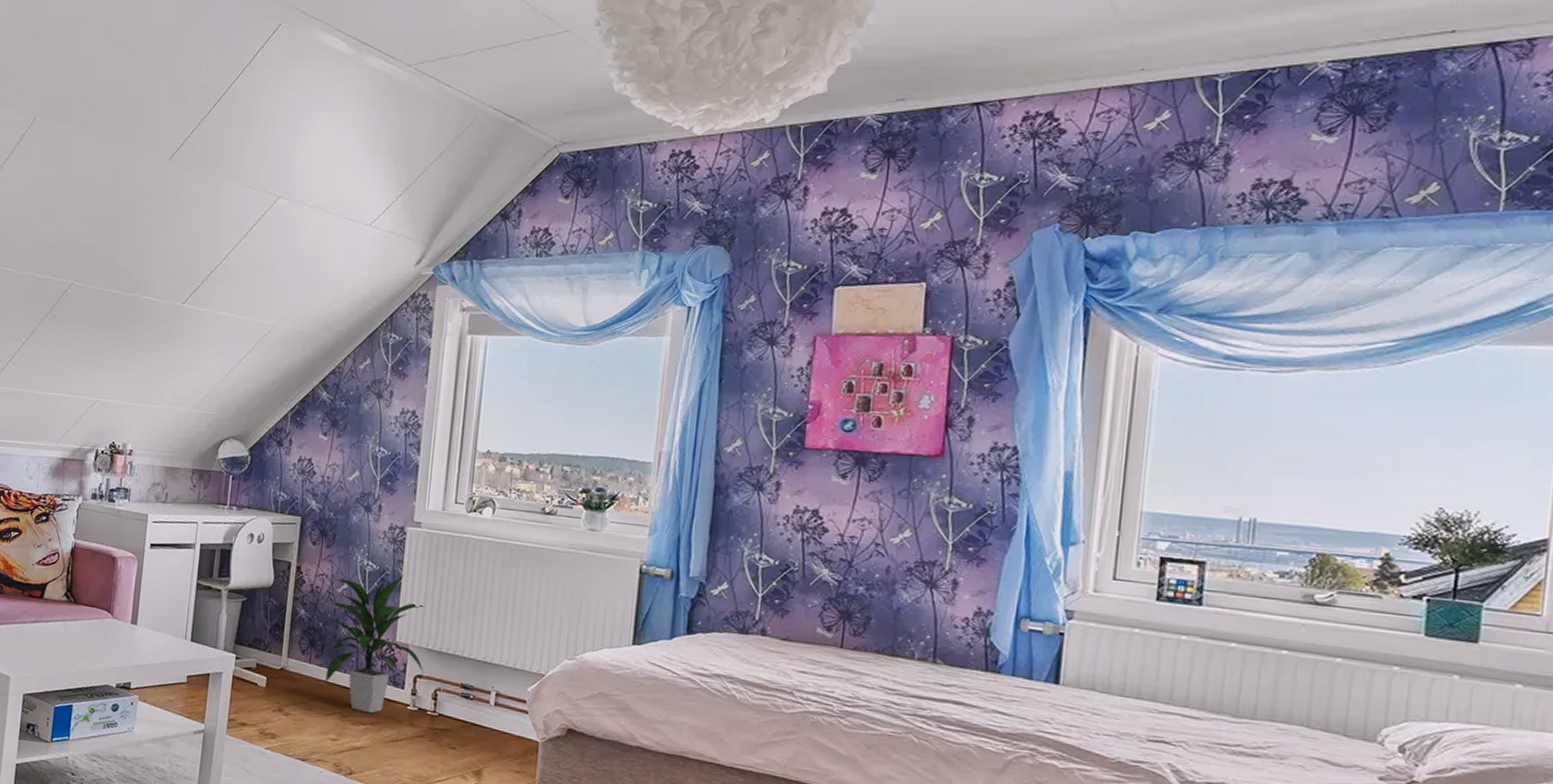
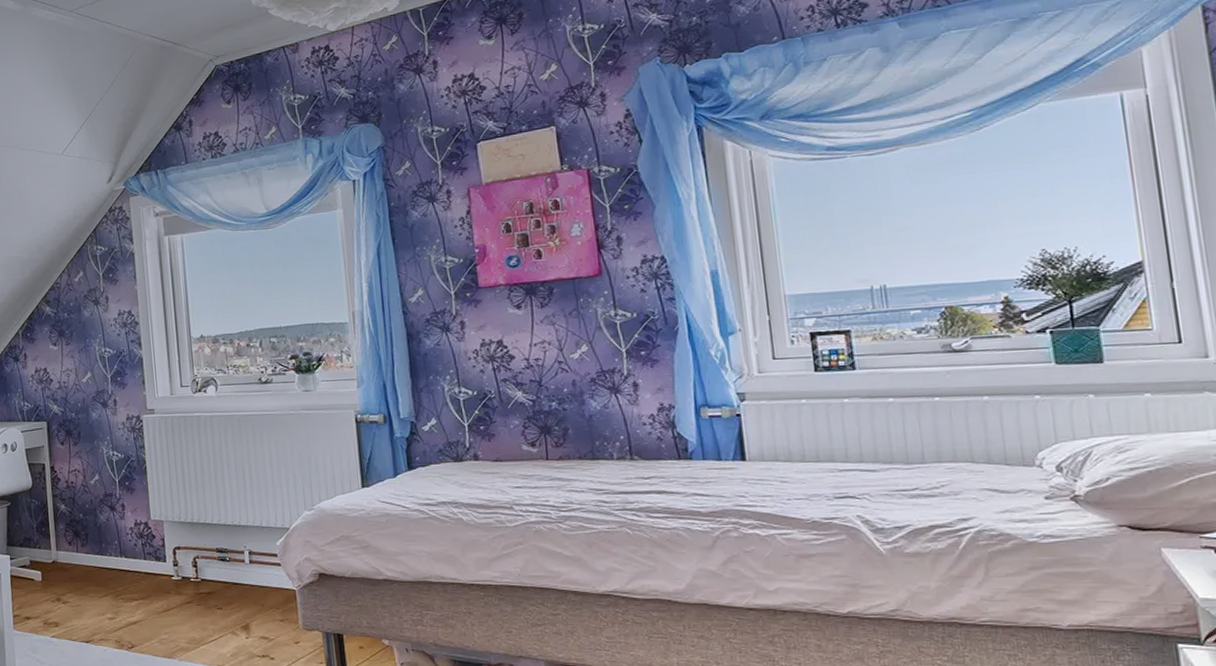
indoor plant: present [326,574,425,714] -> none [85,458,181,589]

